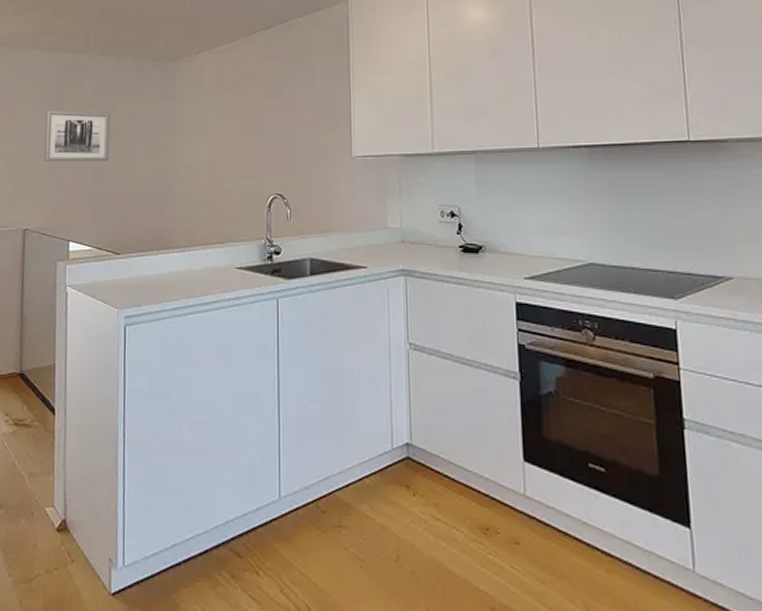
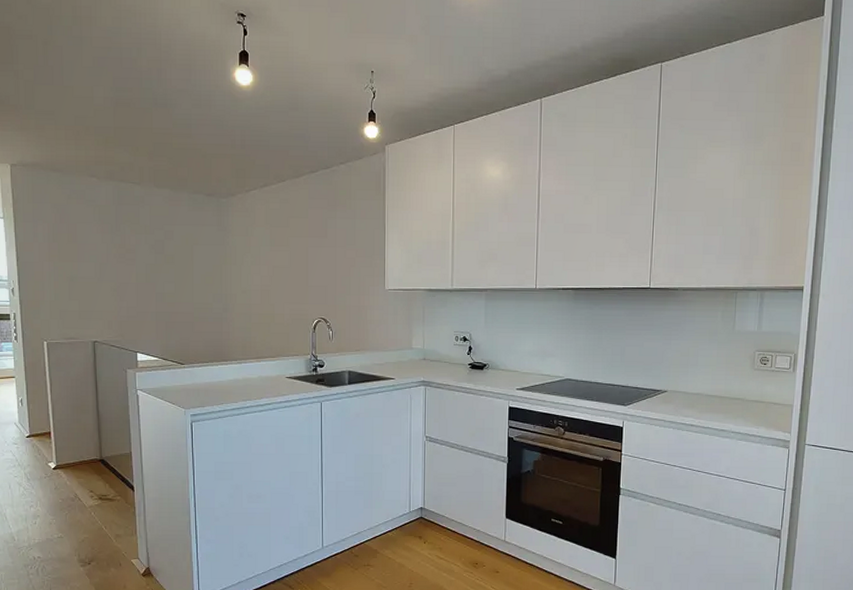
wall art: present [44,109,110,162] -> none [106,235,170,284]

